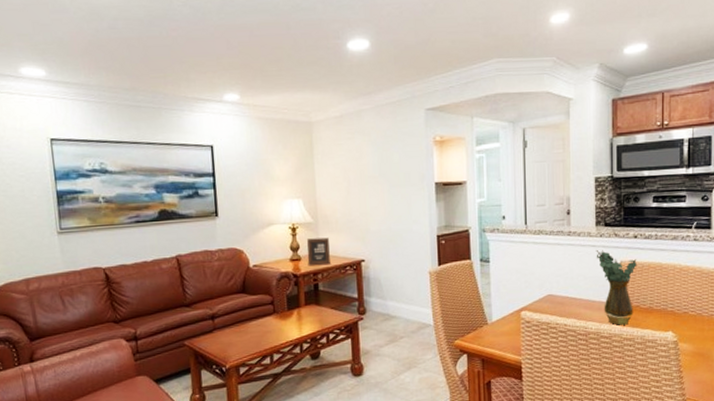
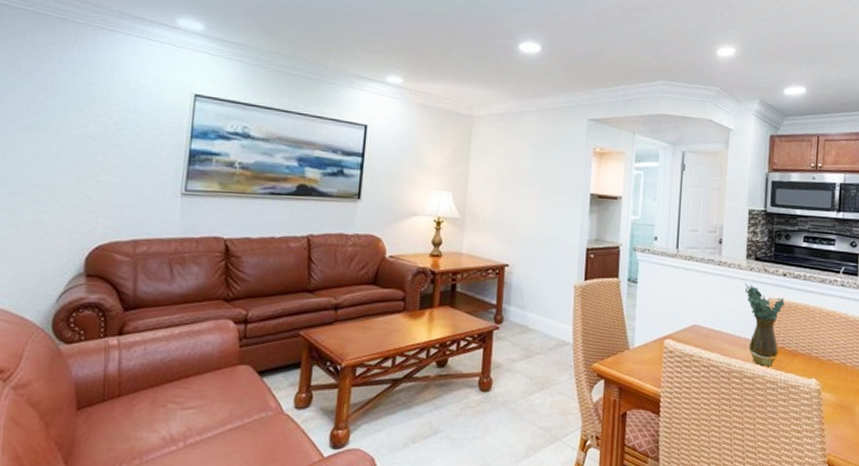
picture frame: present [307,237,330,266] -> none [448,235,474,266]

